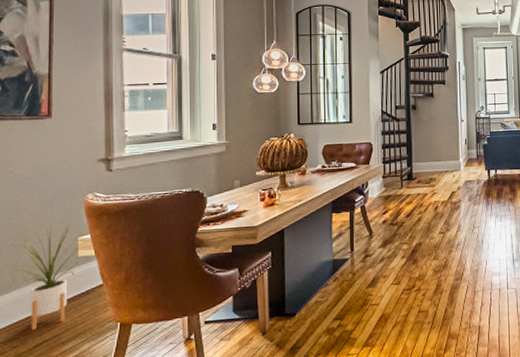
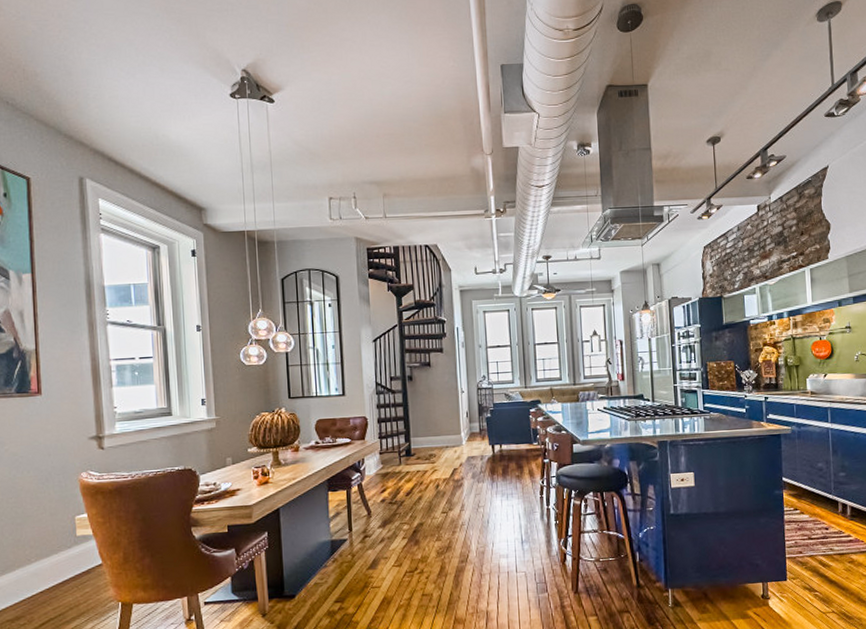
house plant: present [13,225,83,330] -> none [13,504,79,609]

